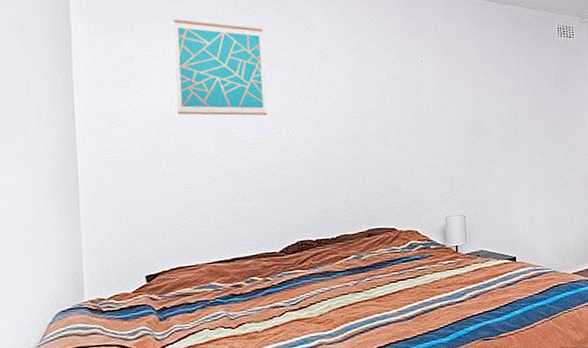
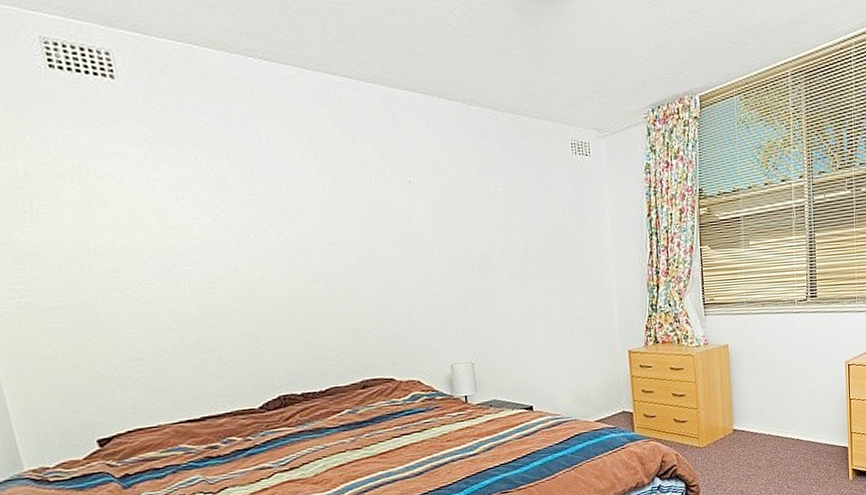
wall art: present [174,19,268,116] -> none [78,123,223,249]

